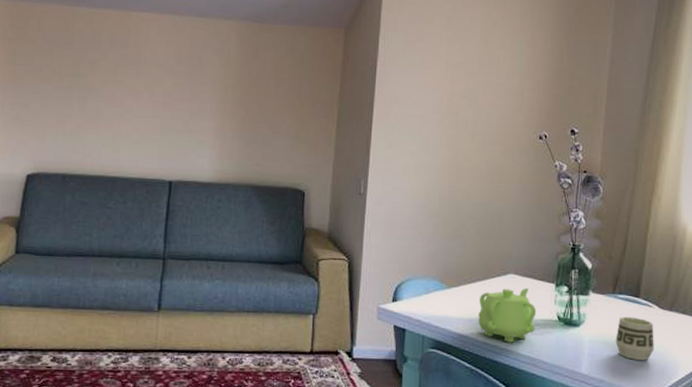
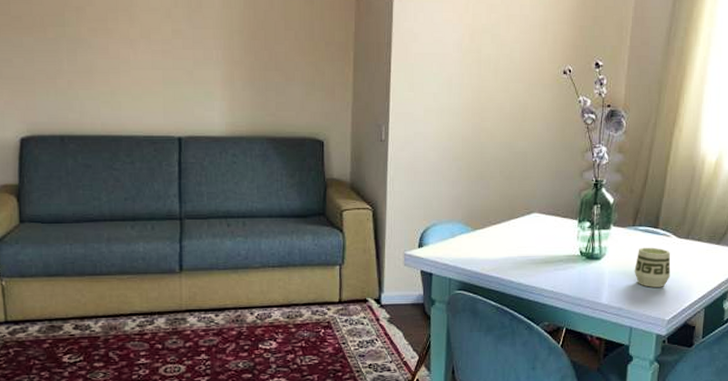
teapot: present [478,288,537,343] -> none [503,226,560,279]

